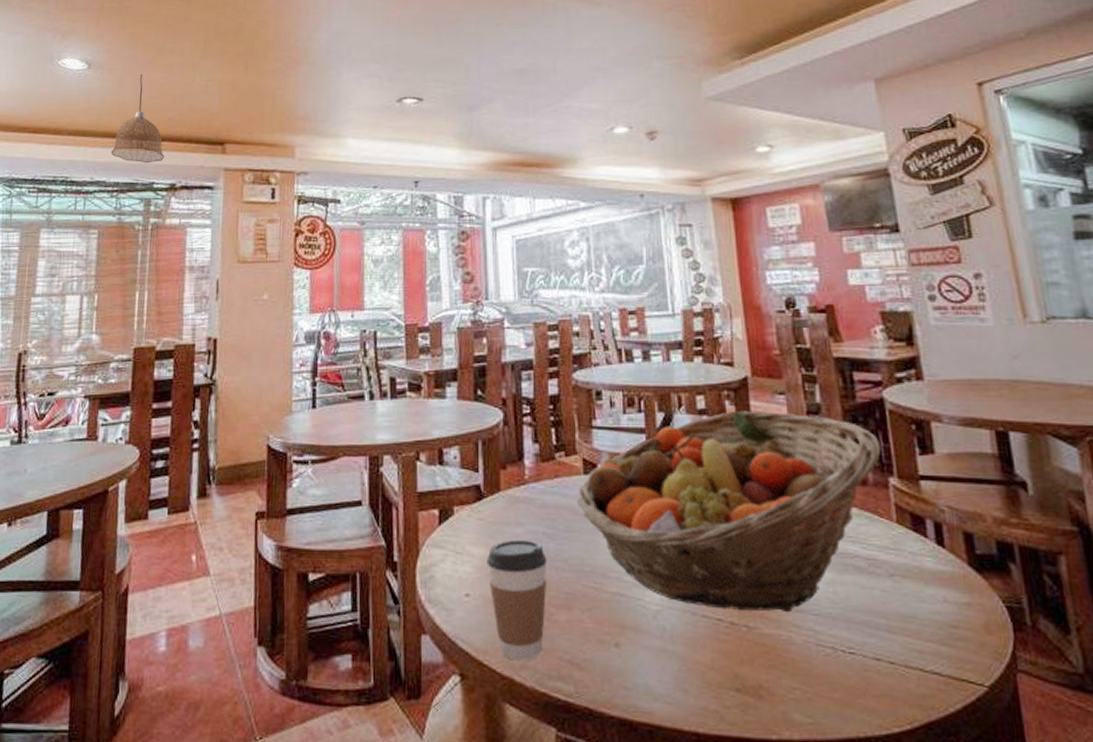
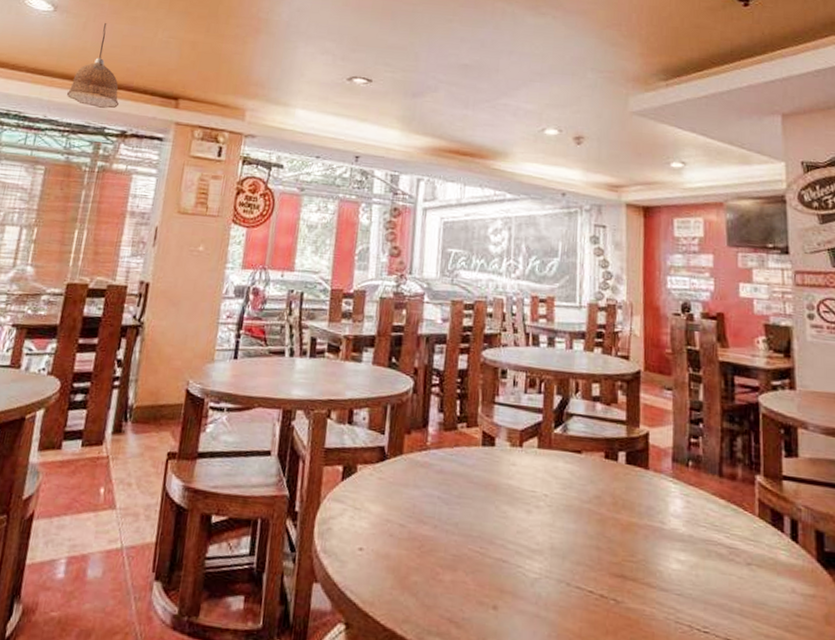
coffee cup: present [487,539,547,661] -> none [382,501,440,616]
fruit basket: present [577,410,881,613] -> none [473,400,752,591]

